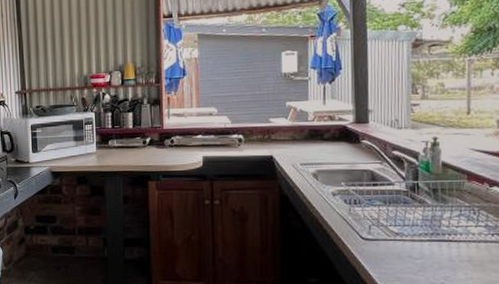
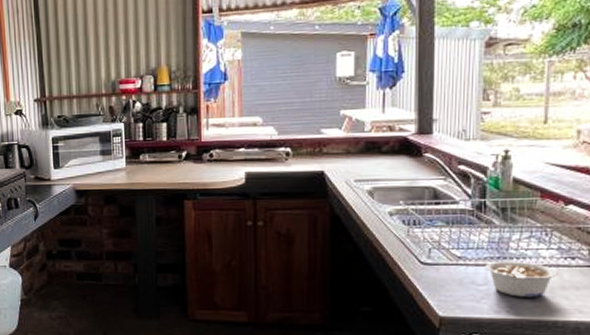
legume: none [420,237,486,270] -> present [484,260,558,297]

